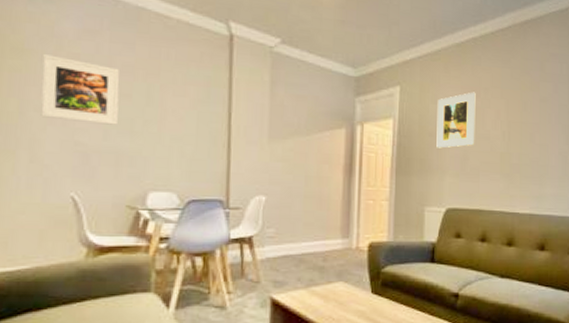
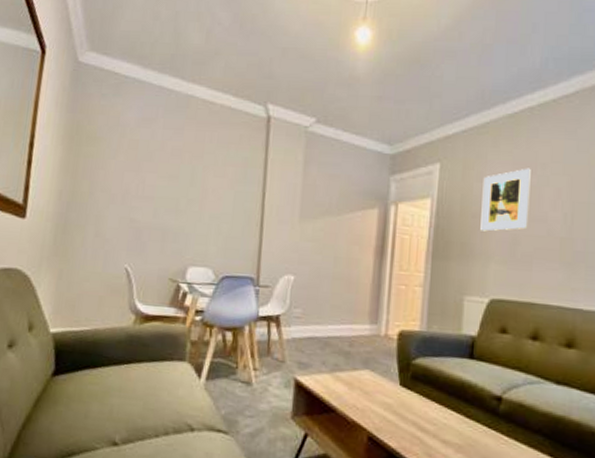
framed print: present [40,54,120,125] -> none [105,142,170,204]

